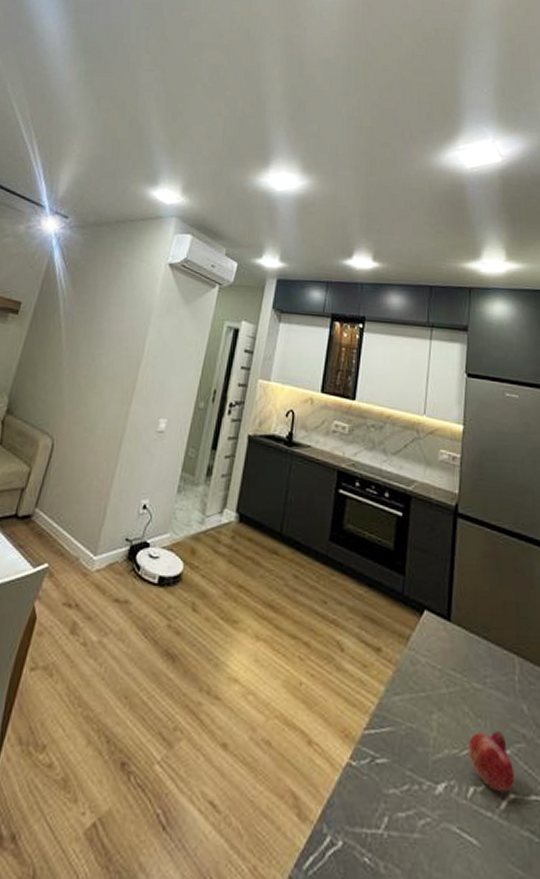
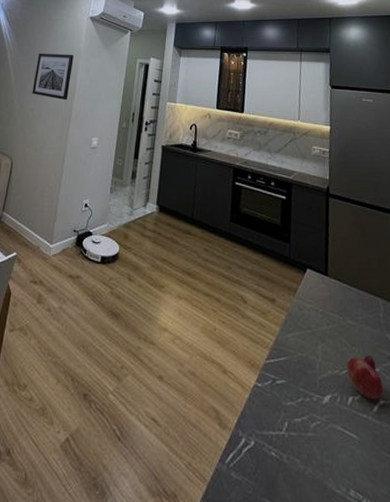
wall art: none [87,304,144,368] -> present [32,53,73,101]

